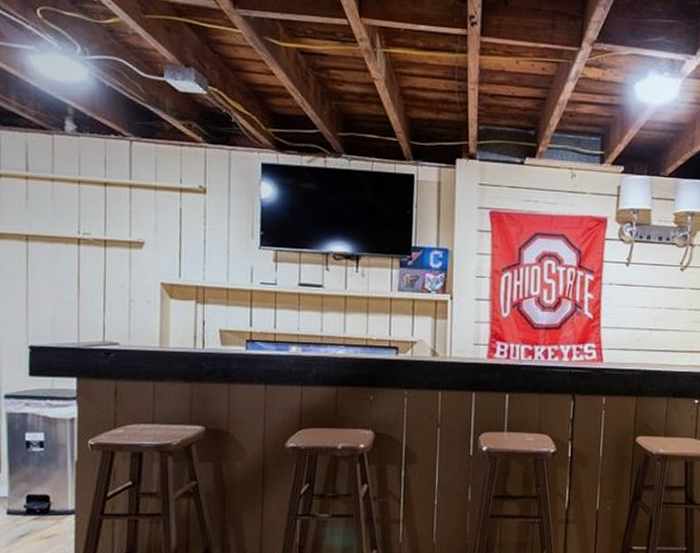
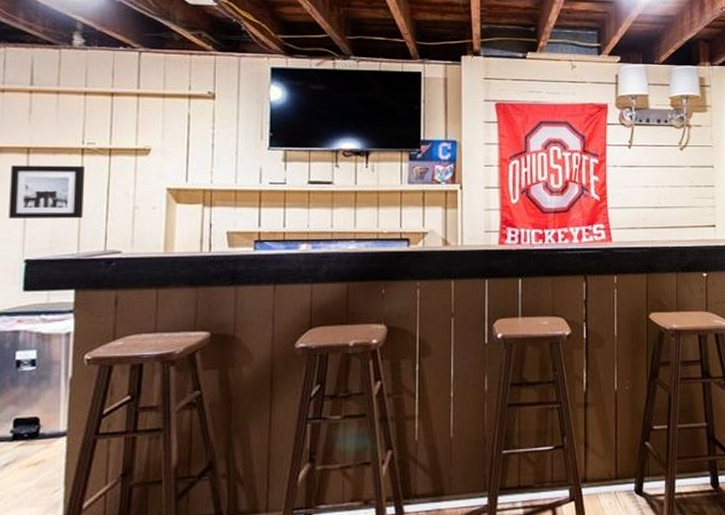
wall art: none [11,252,82,309] -> present [9,165,86,219]

